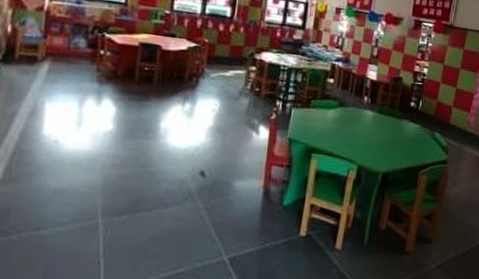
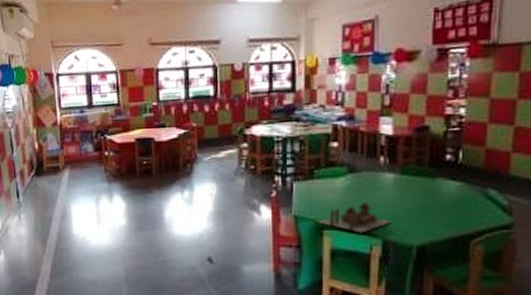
building blocks: none [307,132,366,159] -> present [317,202,391,233]

